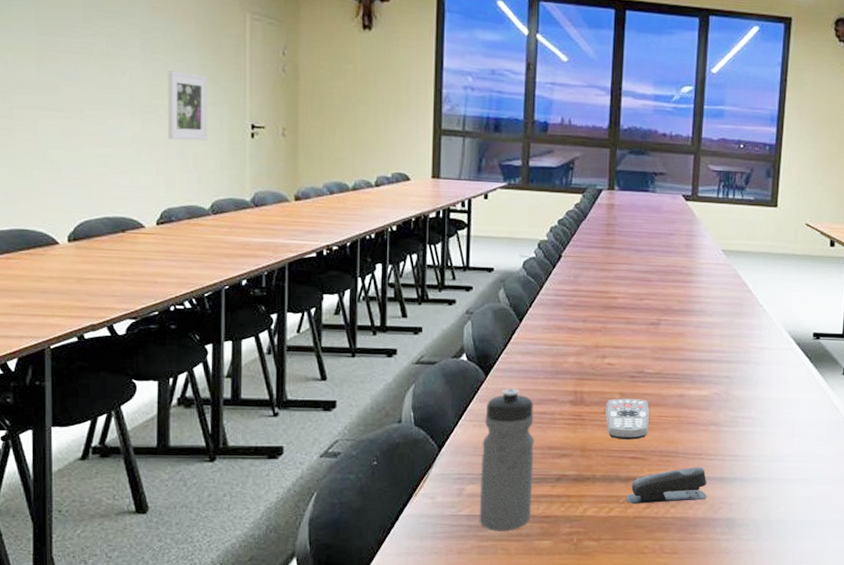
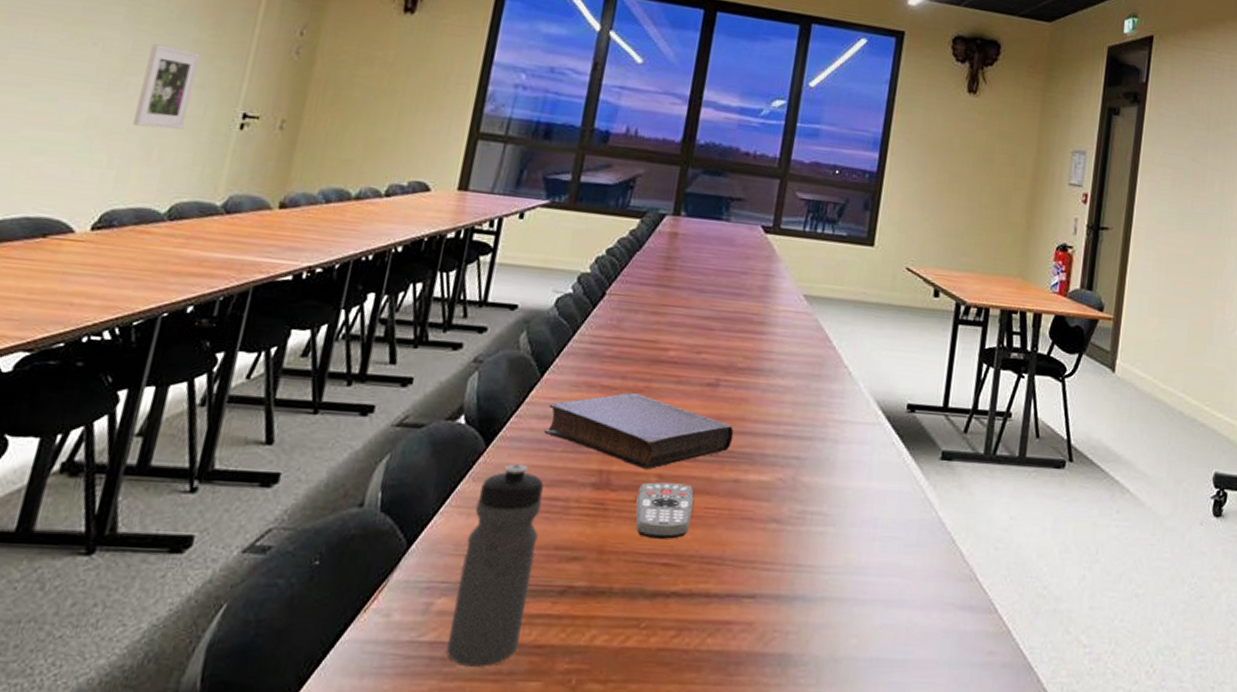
book: none [528,332,676,390] -> present [544,392,734,471]
stapler: present [626,466,708,504] -> none [649,579,759,630]

